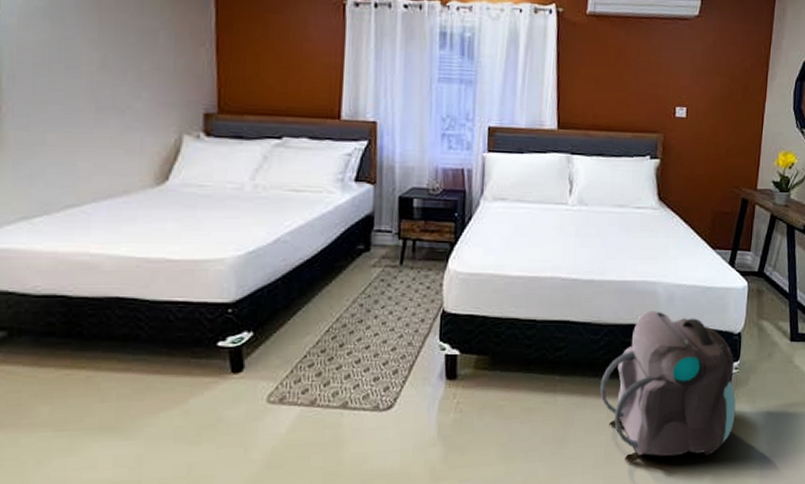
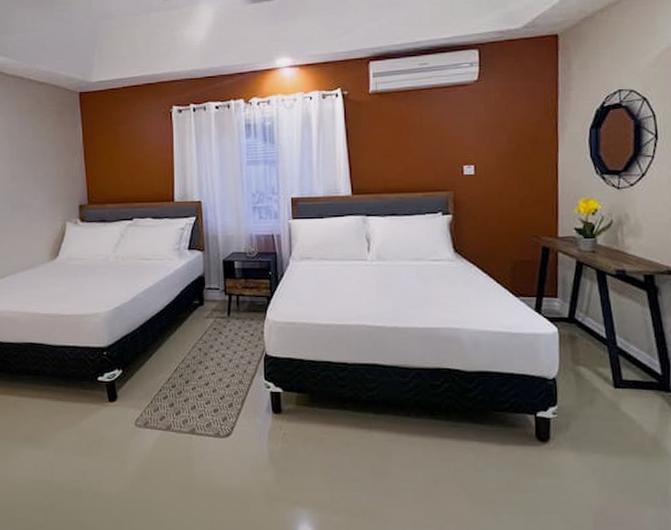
backpack: present [600,311,736,457] -> none [413,356,558,499]

